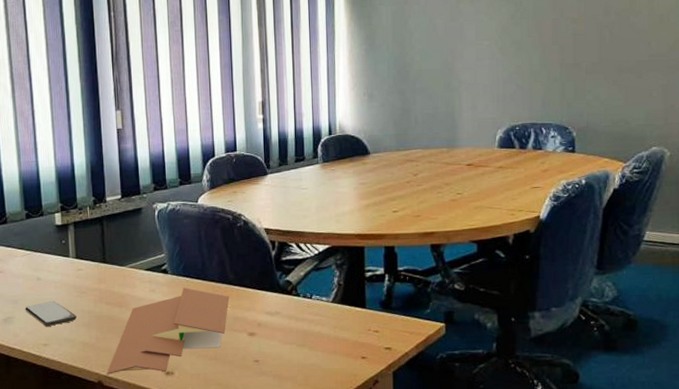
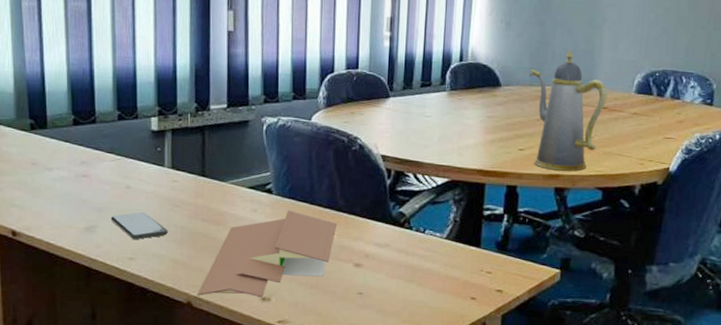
coffee pot: none [395,113,472,228] -> present [530,49,608,171]

